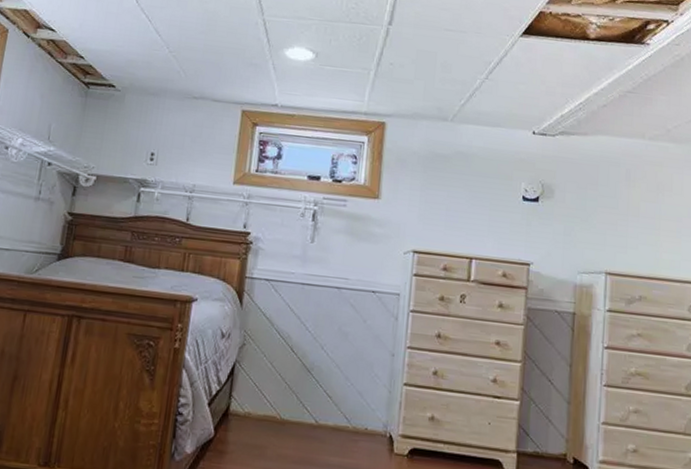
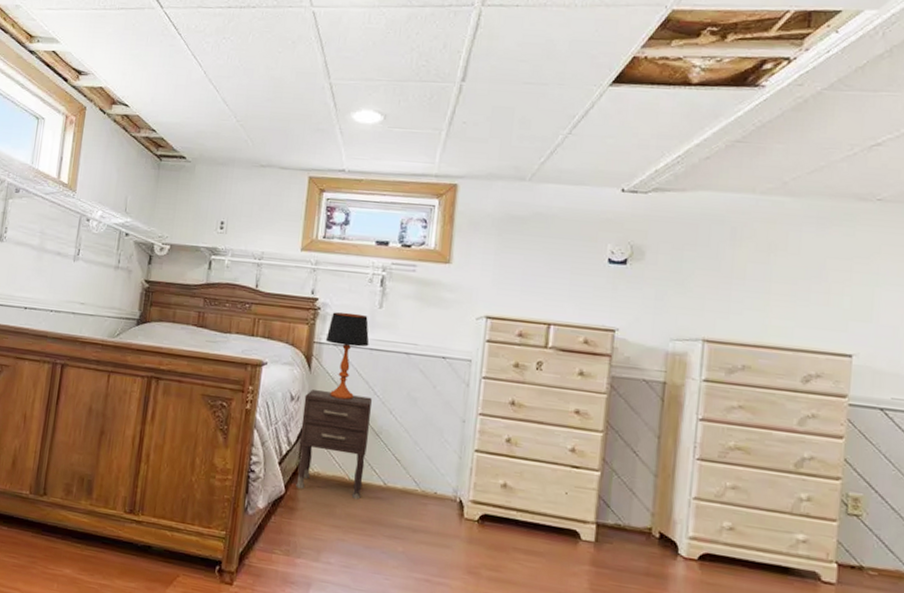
nightstand: none [226,326,304,439] -> present [296,390,372,500]
table lamp: none [258,246,301,336] -> present [326,312,370,400]

